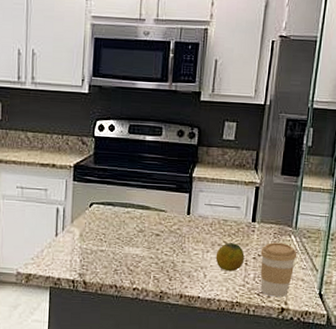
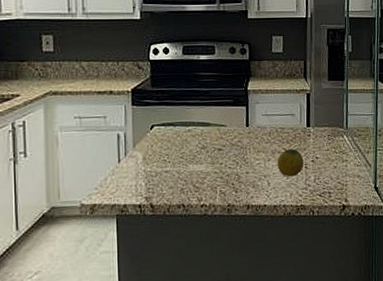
coffee cup: present [260,242,297,297] -> none [318,143,351,195]

